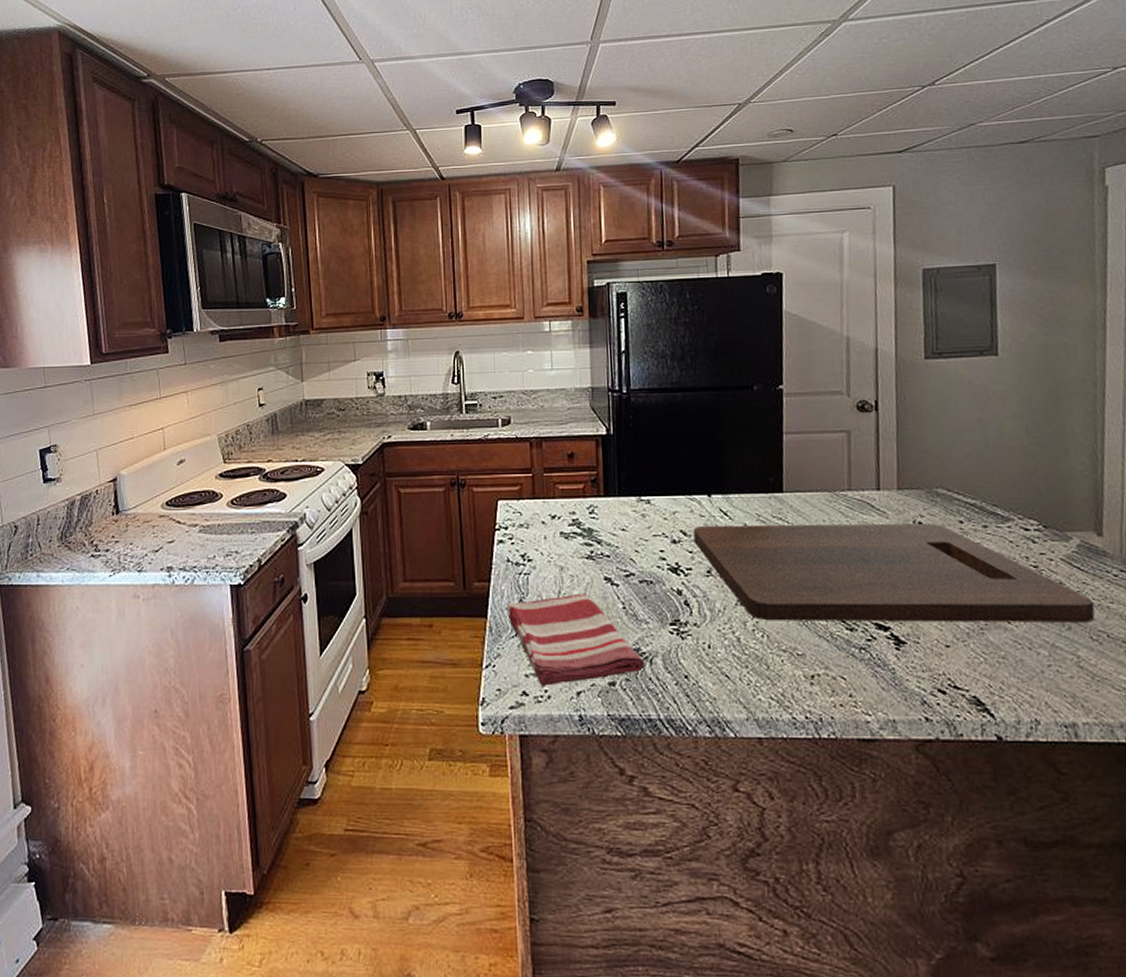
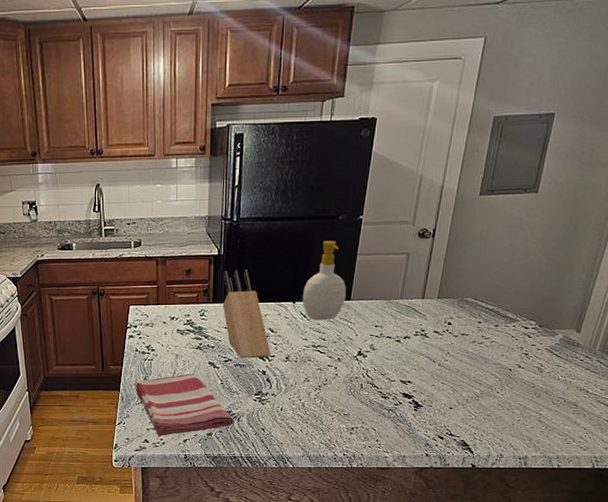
knife block: none [616,453,686,572] -> present [222,269,271,359]
cutting board: present [693,524,1095,622] -> none [278,324,561,392]
soap bottle: none [719,416,776,520] -> present [302,241,346,321]

